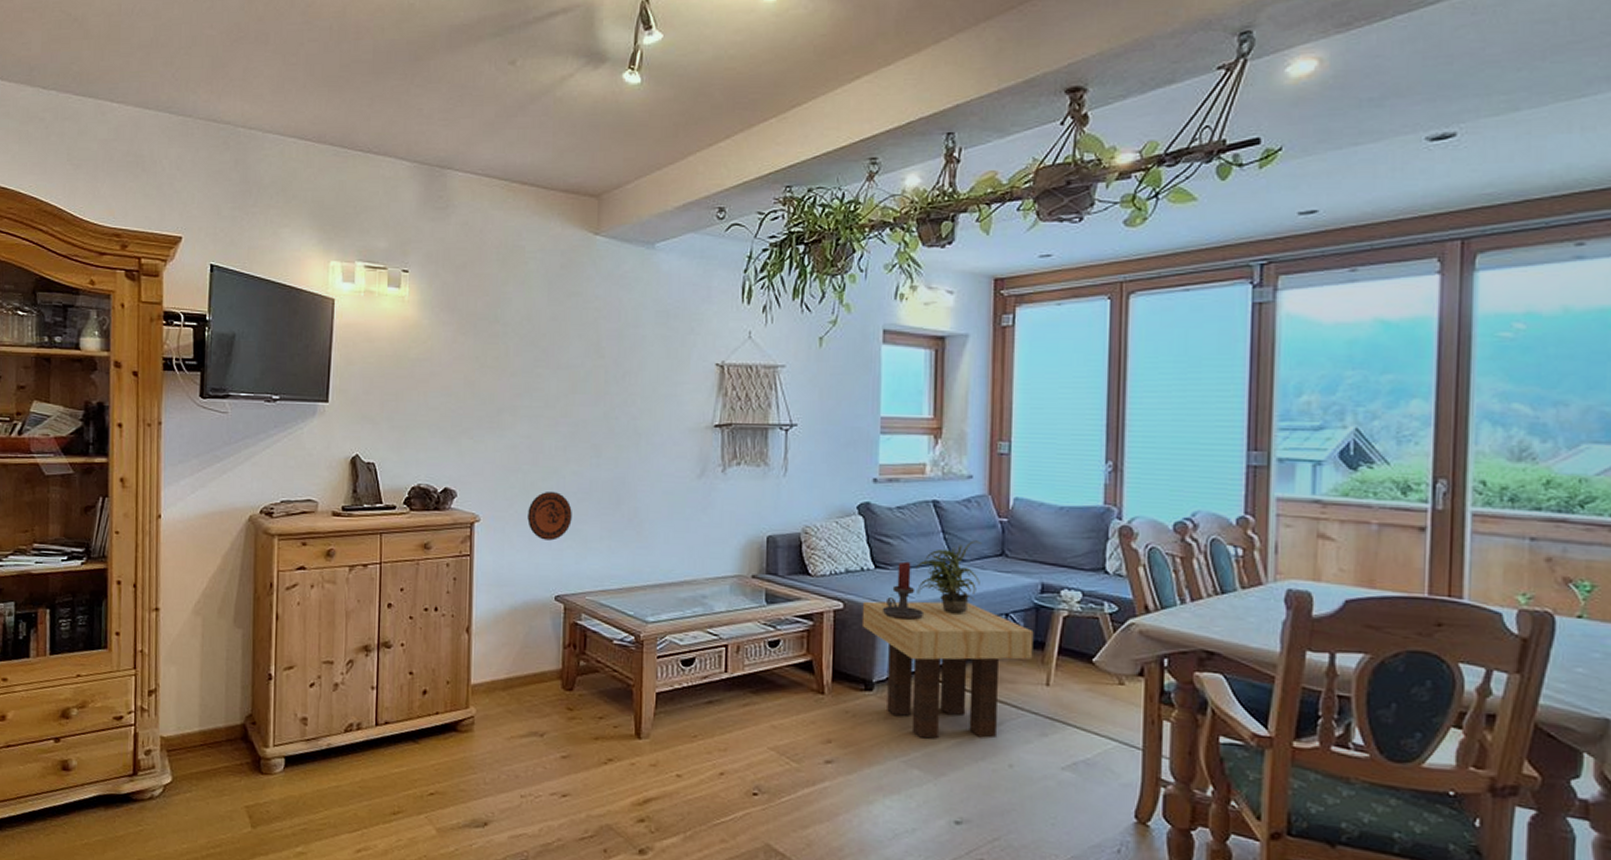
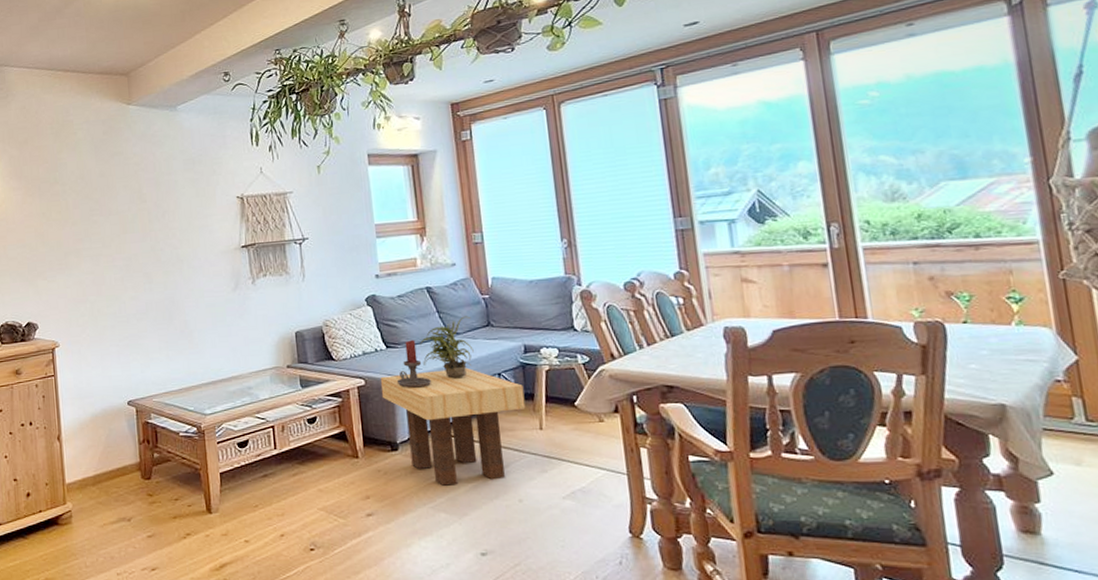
decorative plate: present [527,492,572,541] -> none [97,315,135,356]

